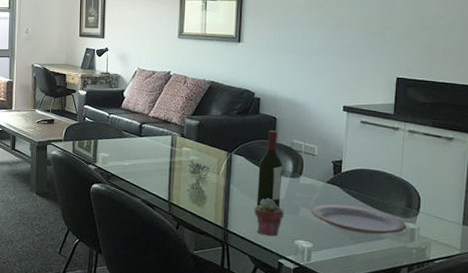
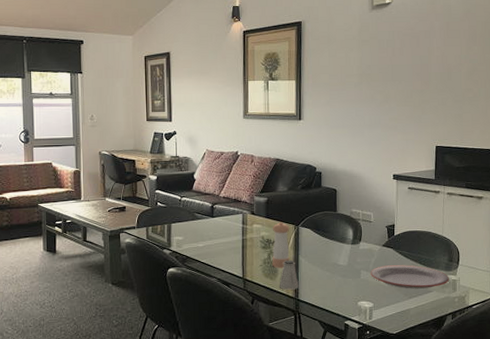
pepper shaker: none [200,147,222,196] -> present [272,222,290,269]
saltshaker: none [207,187,229,219] -> present [279,260,299,290]
potted succulent: present [254,198,284,236] -> none [321,265,348,301]
wine bottle: present [257,130,283,208] -> none [323,201,344,274]

